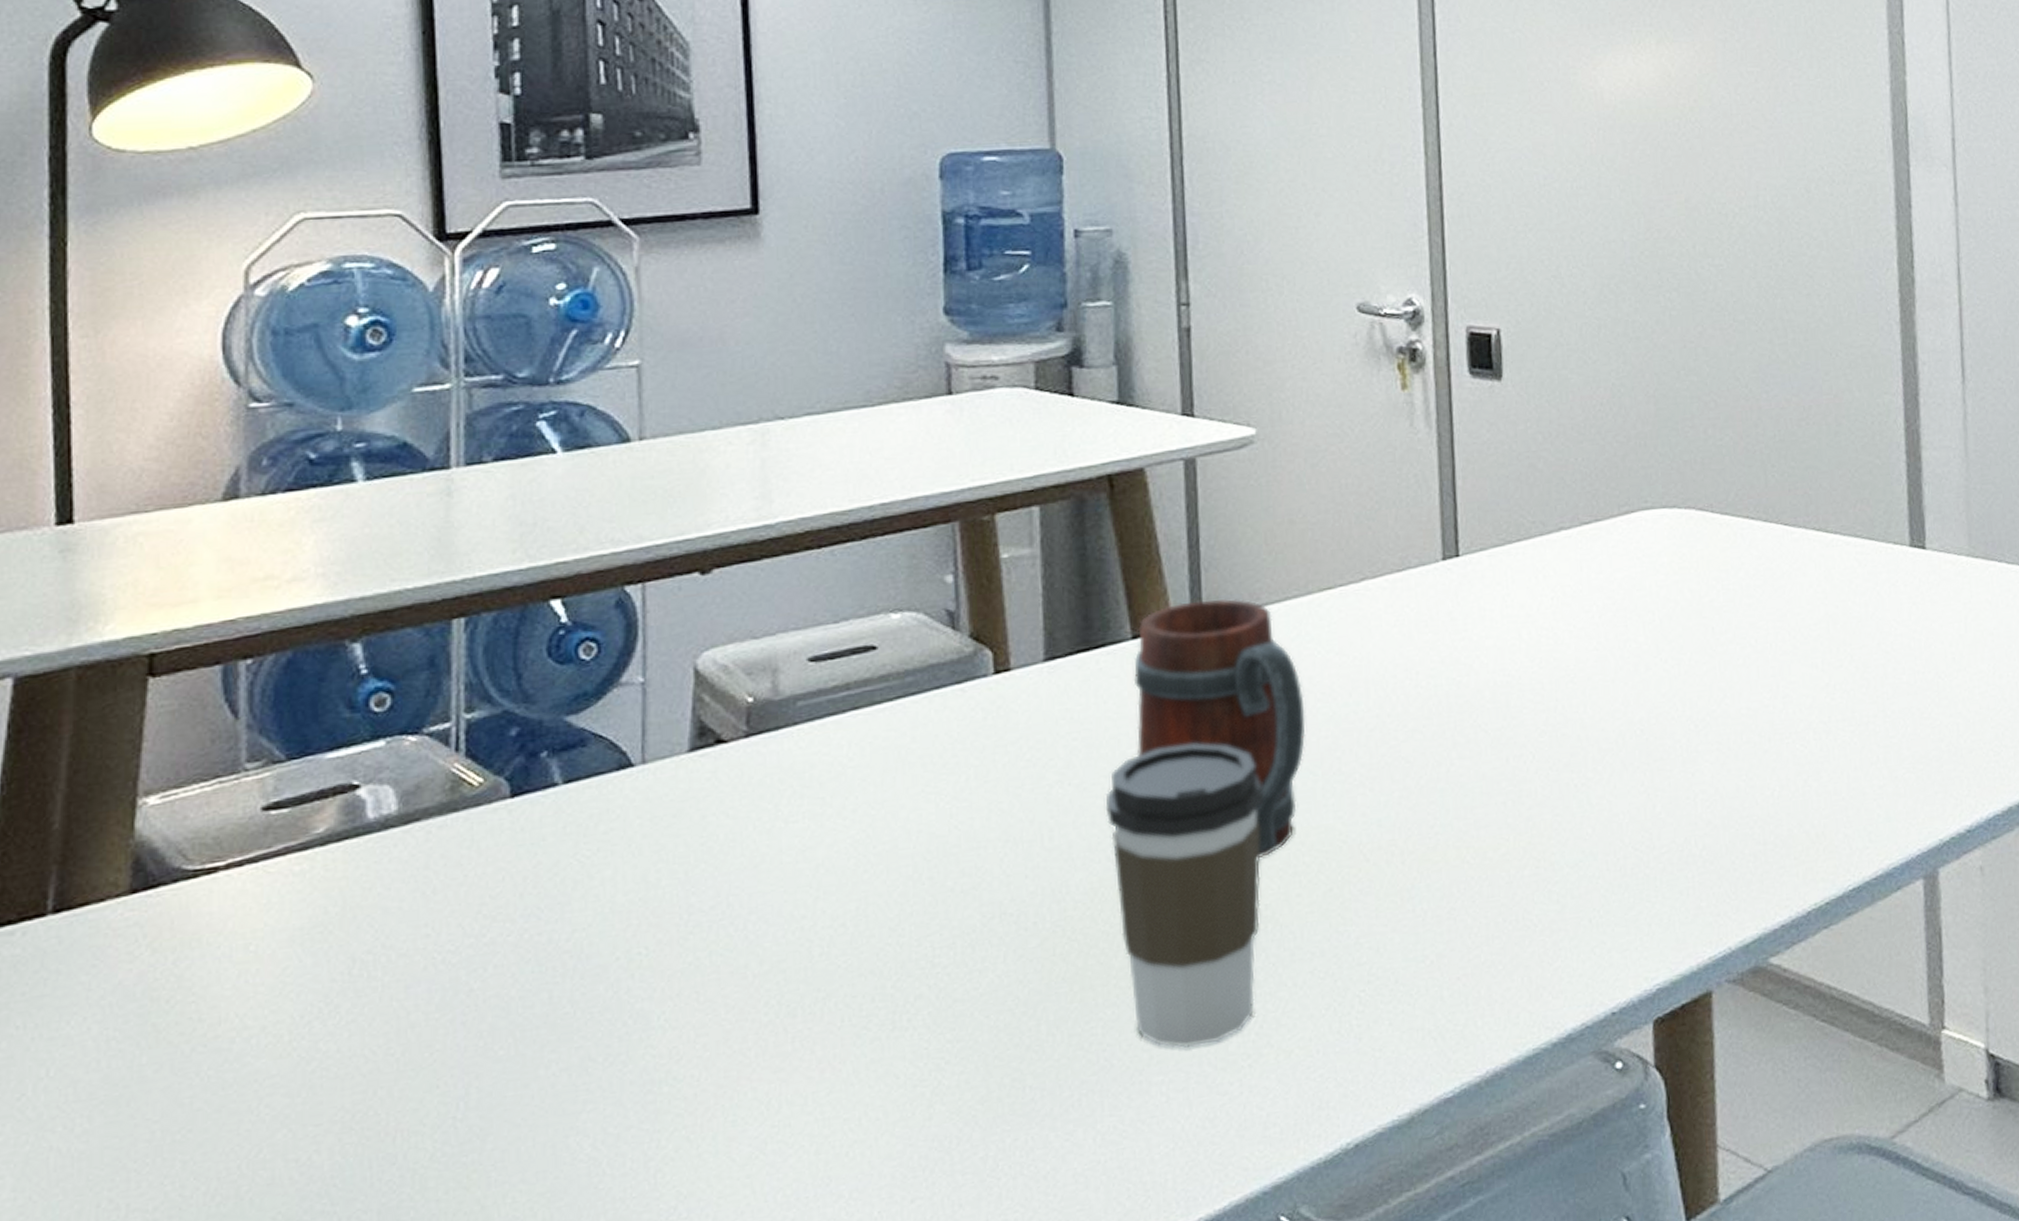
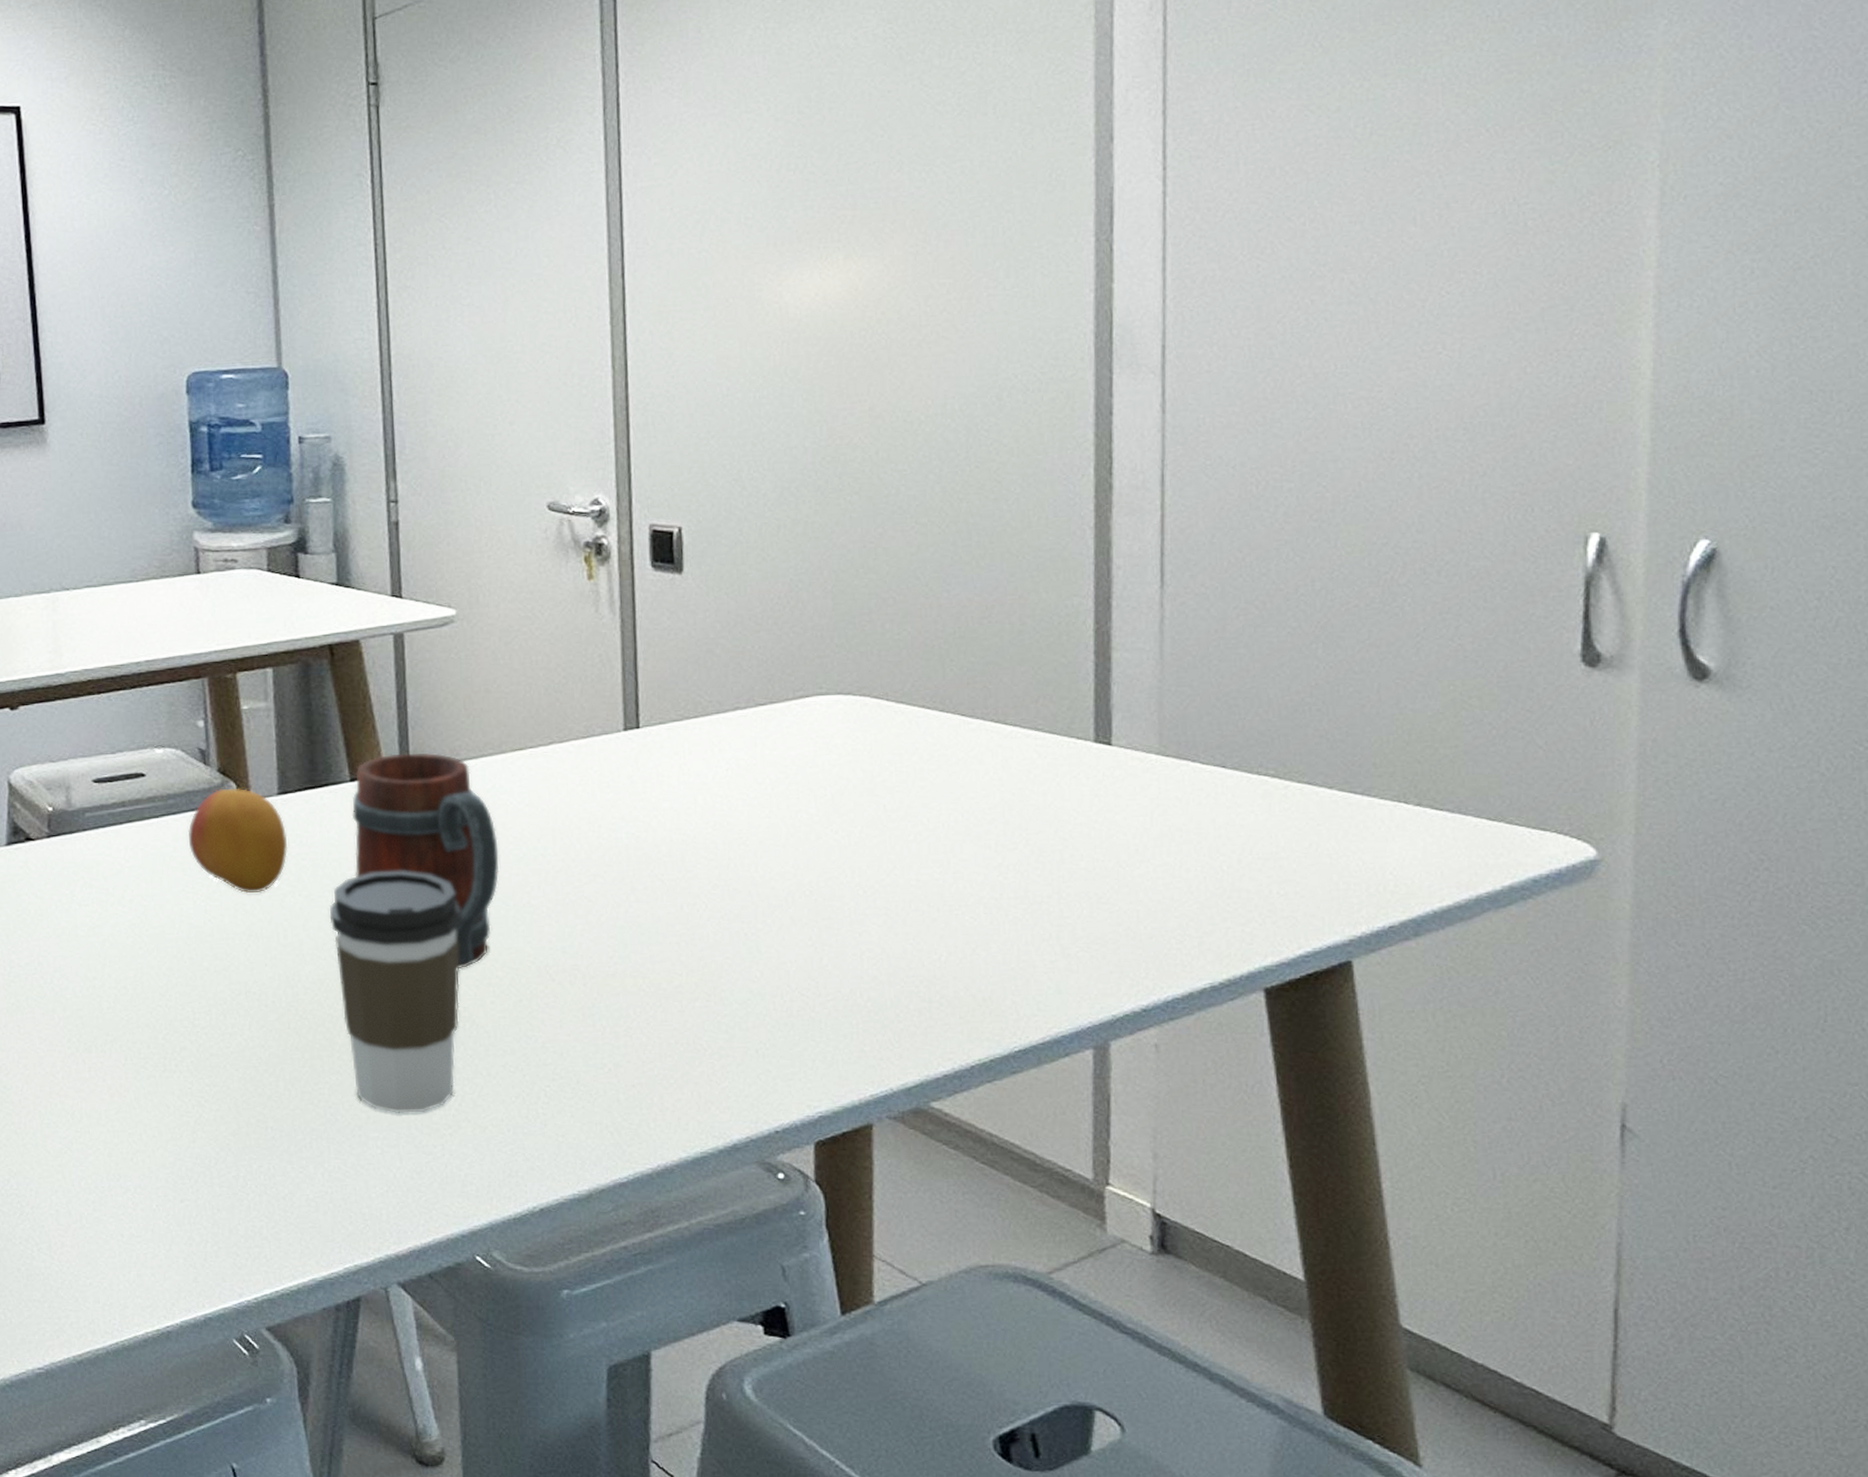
fruit: none [930,656,1056,789] -> present [187,788,288,894]

